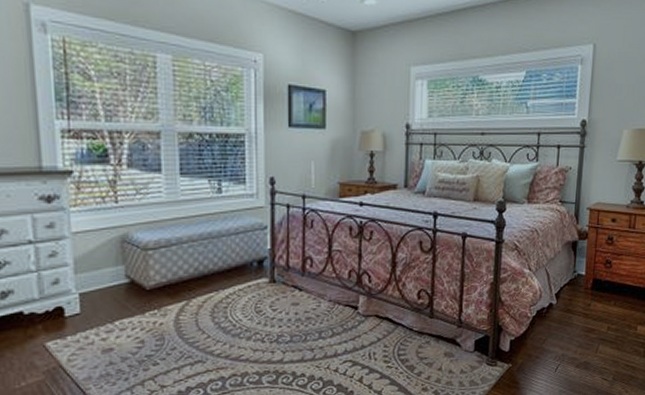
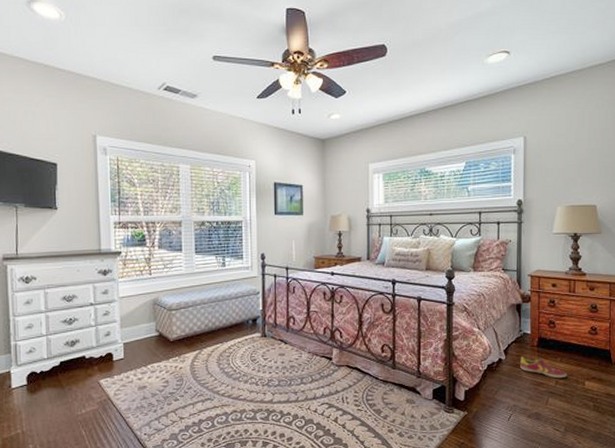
shoe: none [572,300,620,324] -> present [520,356,567,379]

